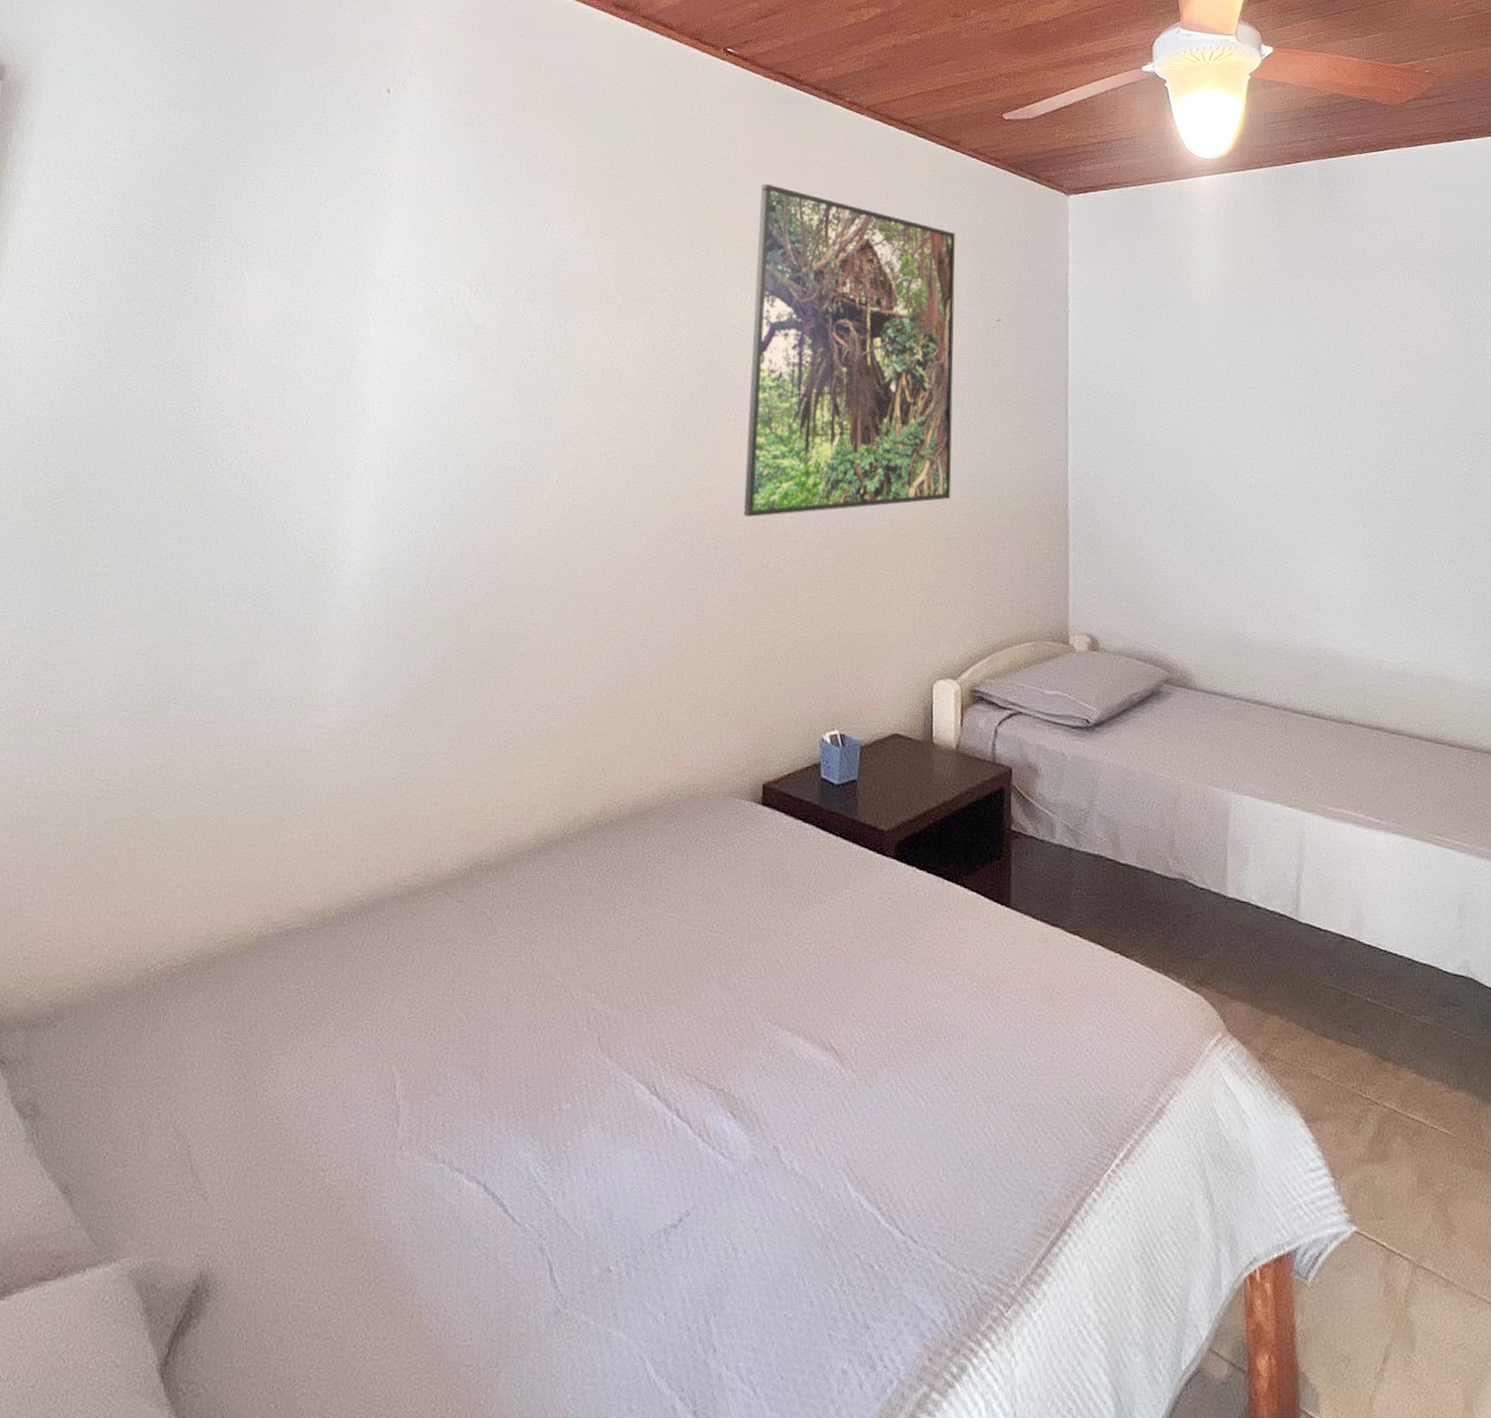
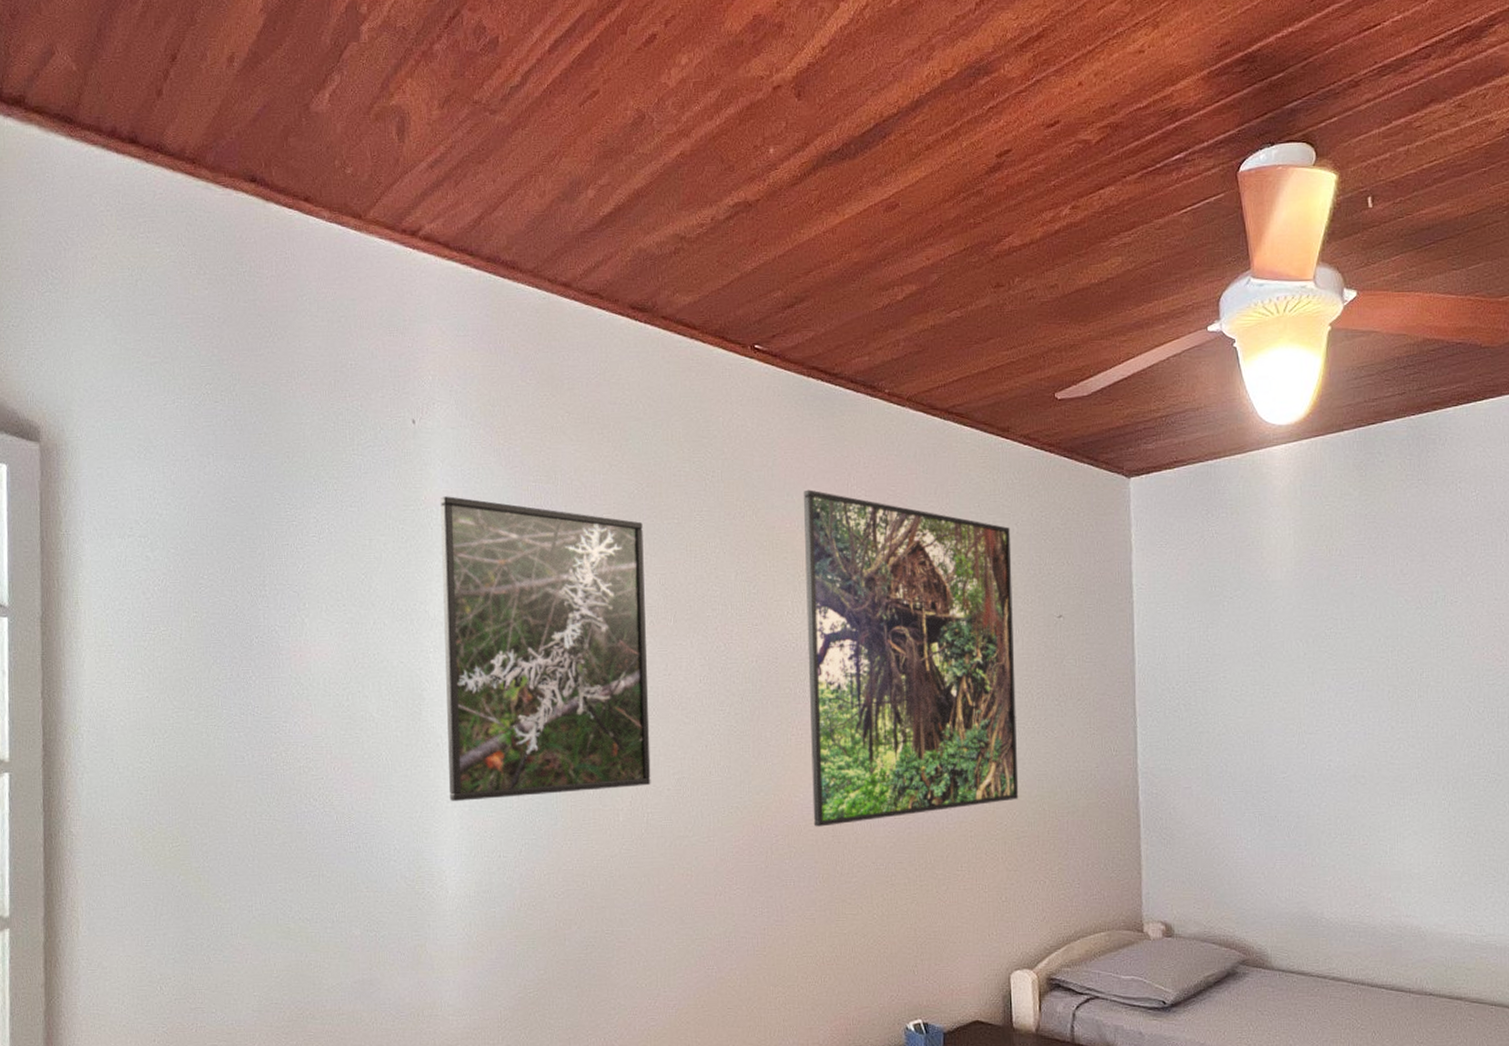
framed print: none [367,163,602,470] -> present [440,496,651,801]

